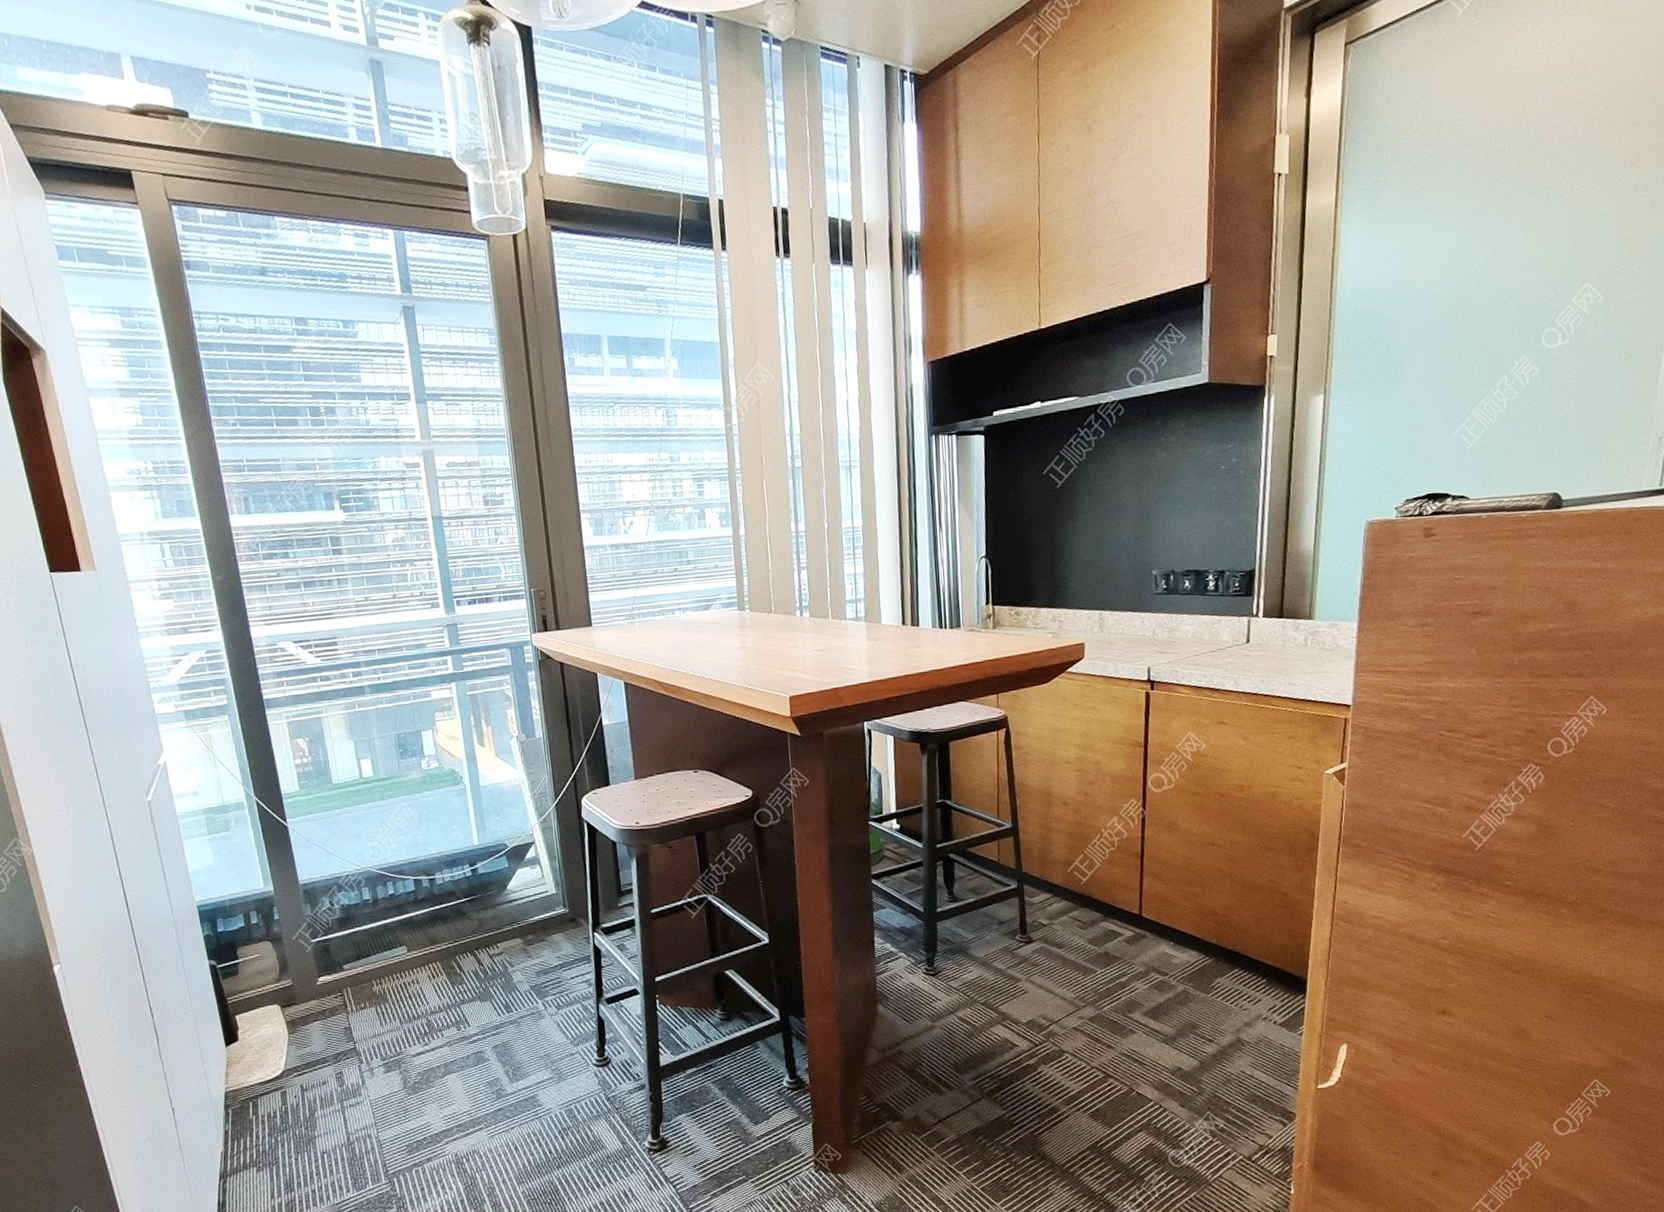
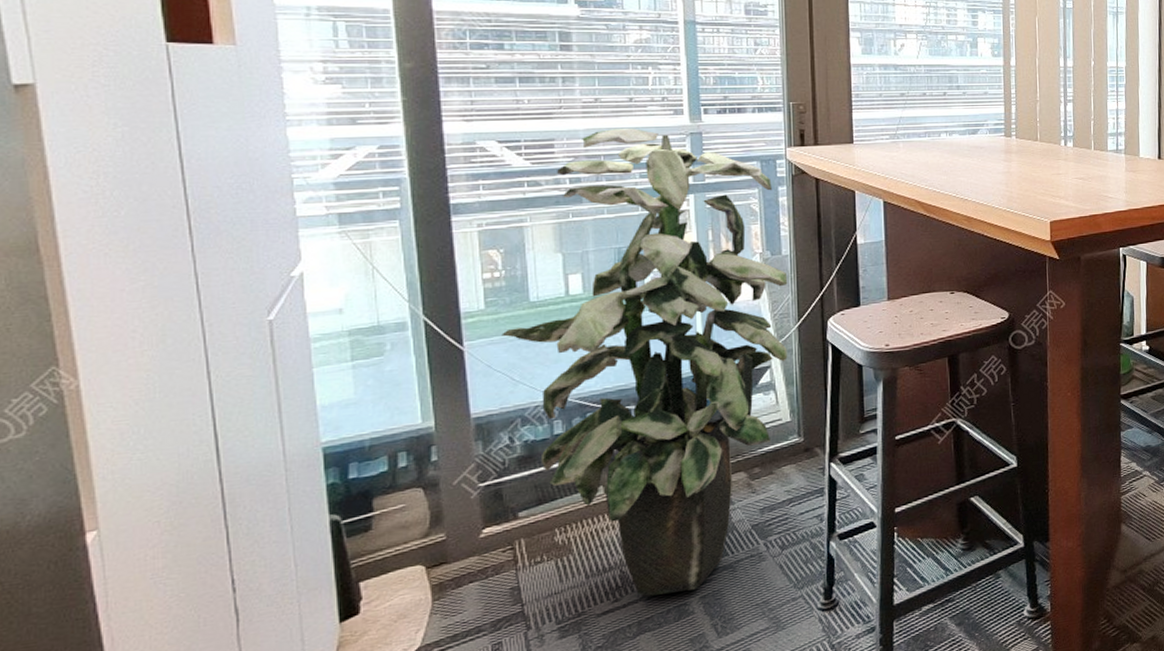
indoor plant: none [314,623,549,1043] -> present [502,128,788,597]

